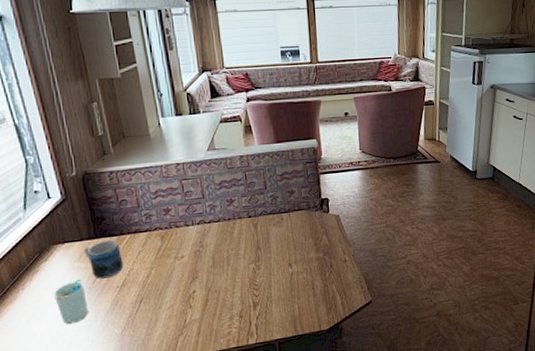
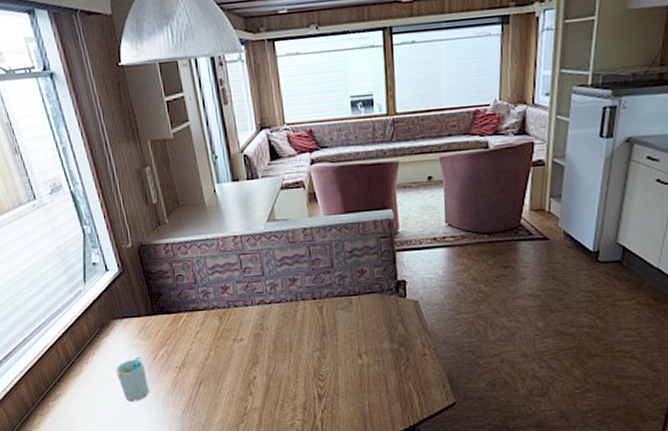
mug: present [84,240,124,279] -> none [143,317,182,358]

